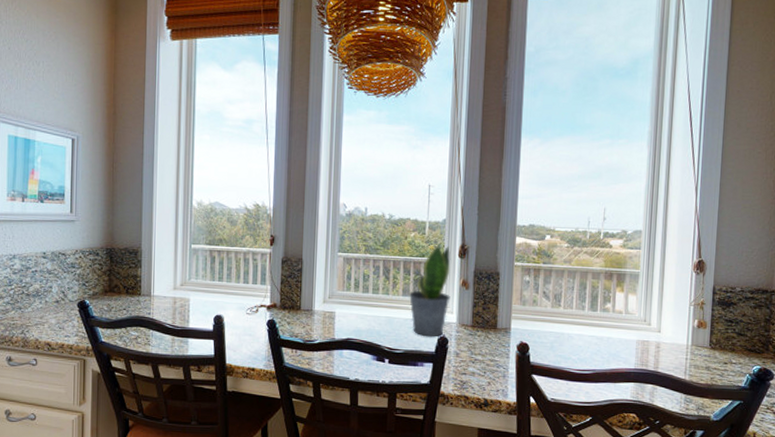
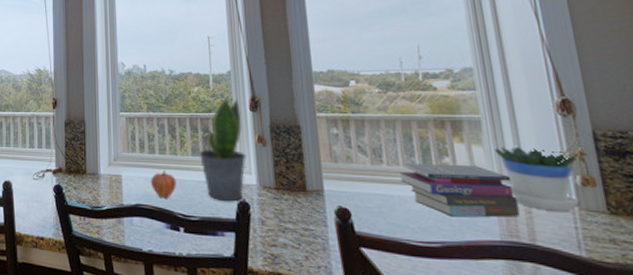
fruit: none [361,309,386,334] -> present [150,171,176,199]
books: none [571,307,652,351] -> present [399,163,520,217]
flowerpot: none [644,296,699,347] -> present [495,147,580,211]

